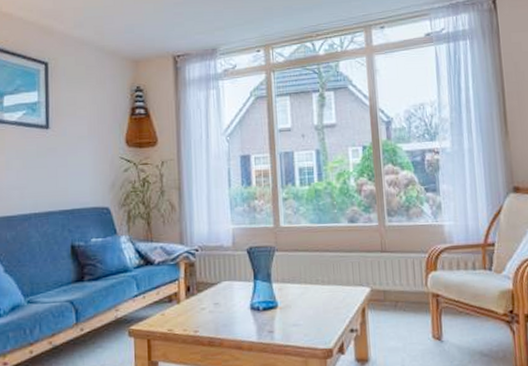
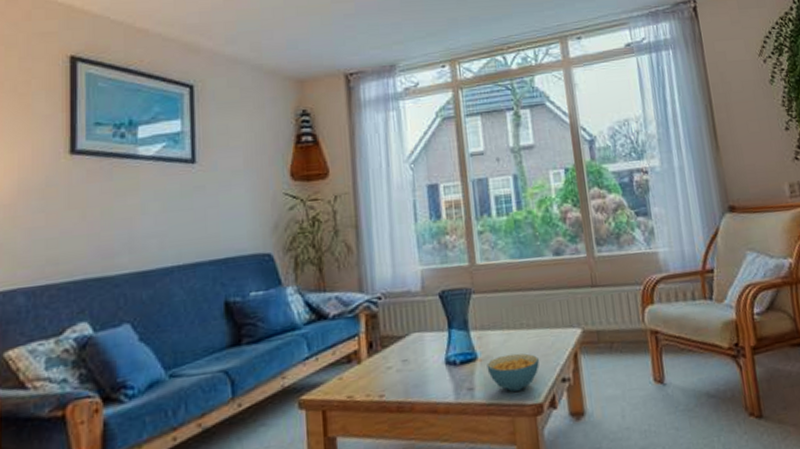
cereal bowl: none [285,304,331,337] -> present [487,353,539,392]

